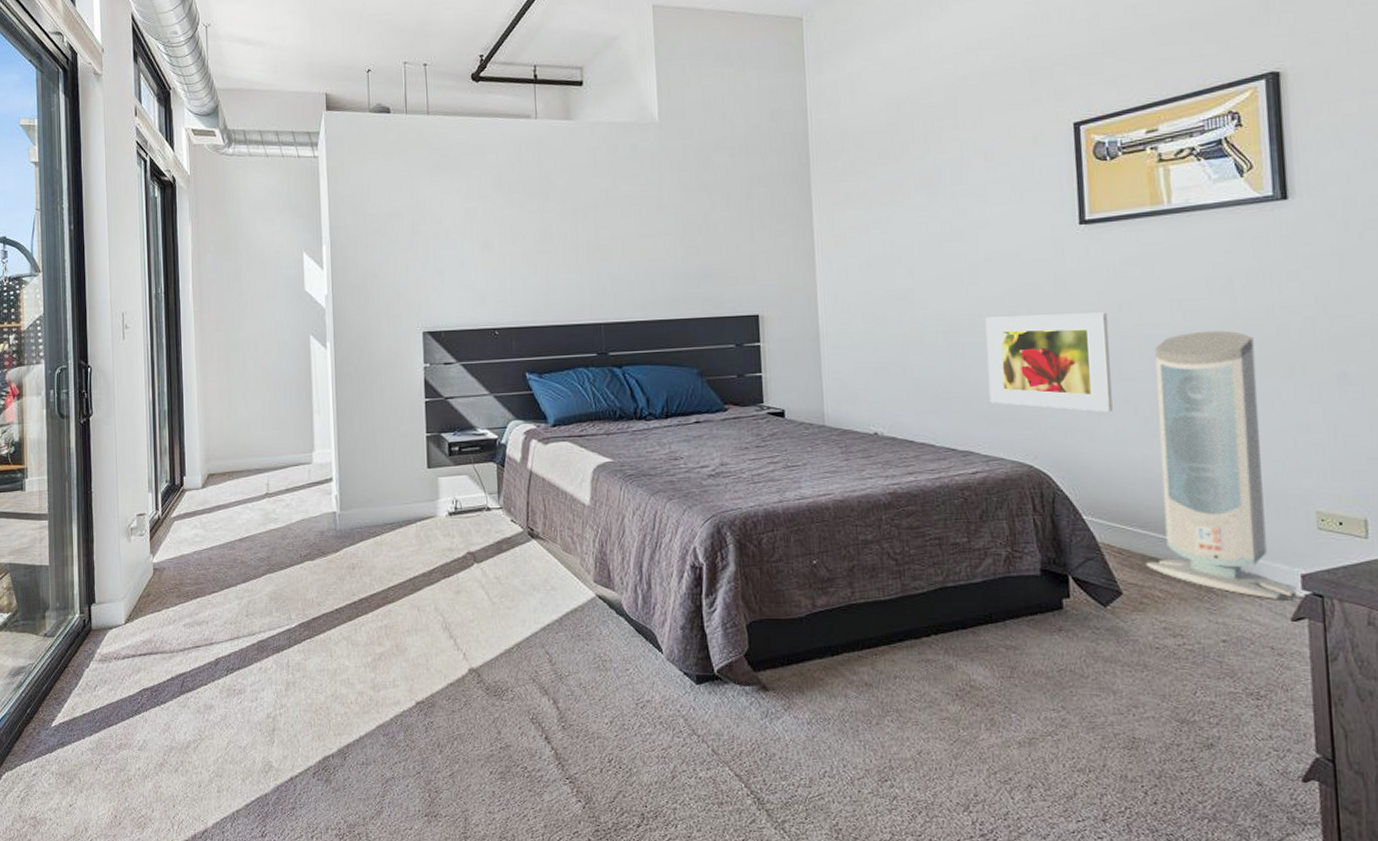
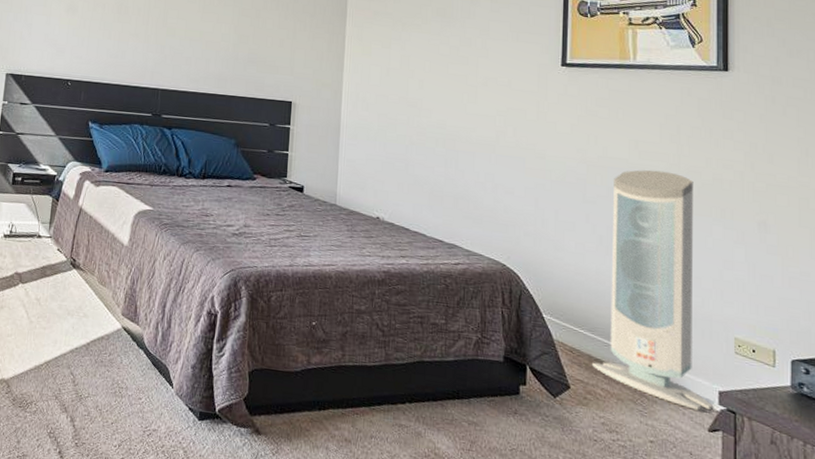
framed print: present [985,312,1113,413] -> none [475,132,578,228]

